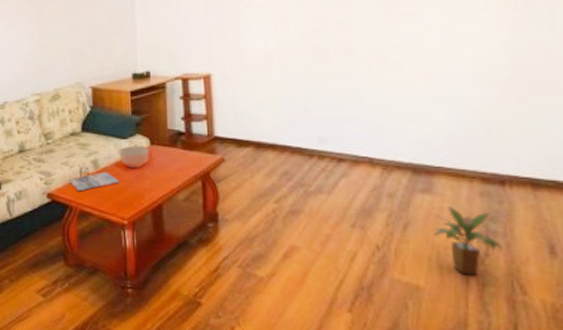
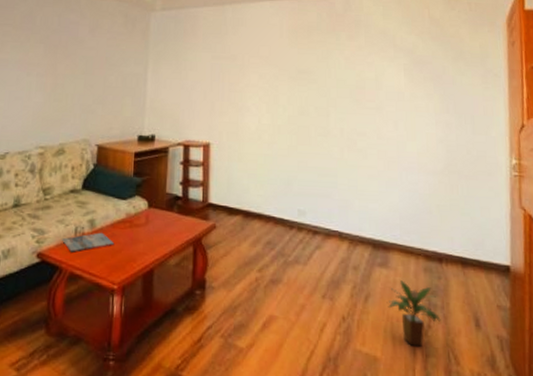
bowl: present [119,146,150,169] -> none [116,207,147,231]

